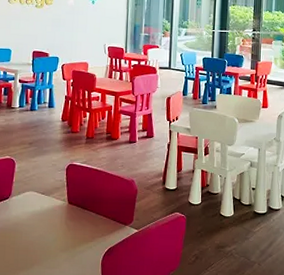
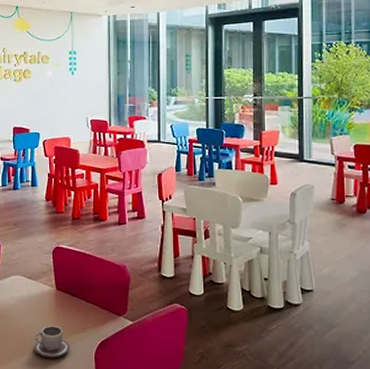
cup: none [44,237,79,266] -> present [34,325,70,358]

